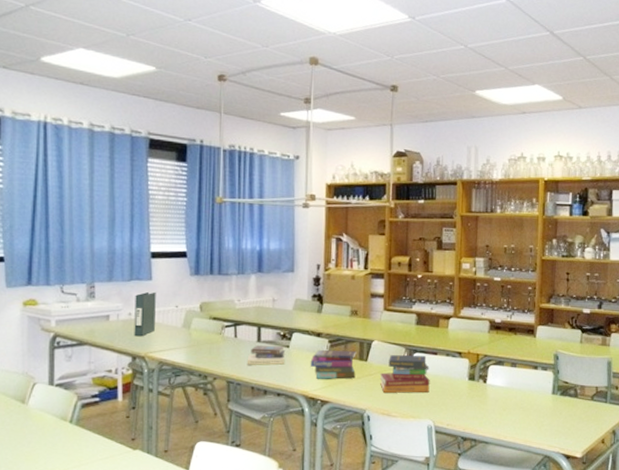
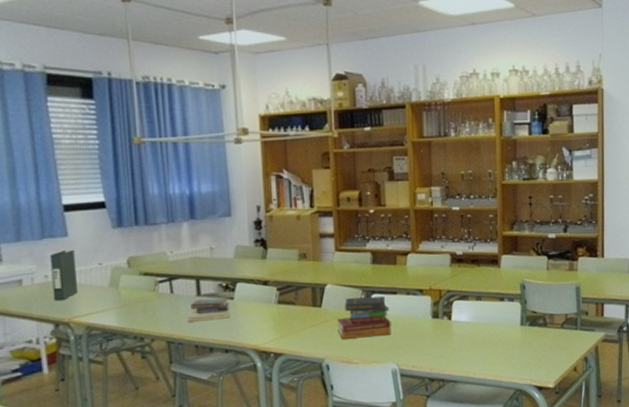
books: present [310,349,357,379] -> none [258,296,310,331]

